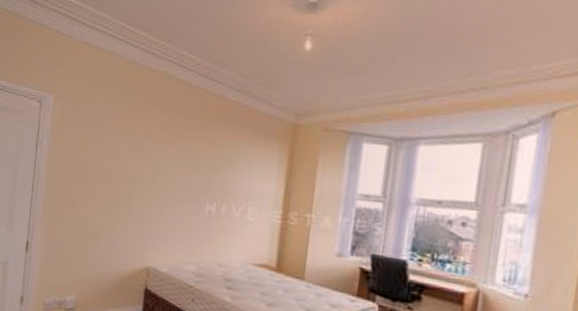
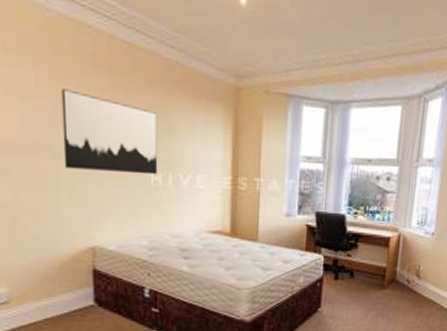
wall art: none [135,128,219,205] -> present [61,89,158,175]

